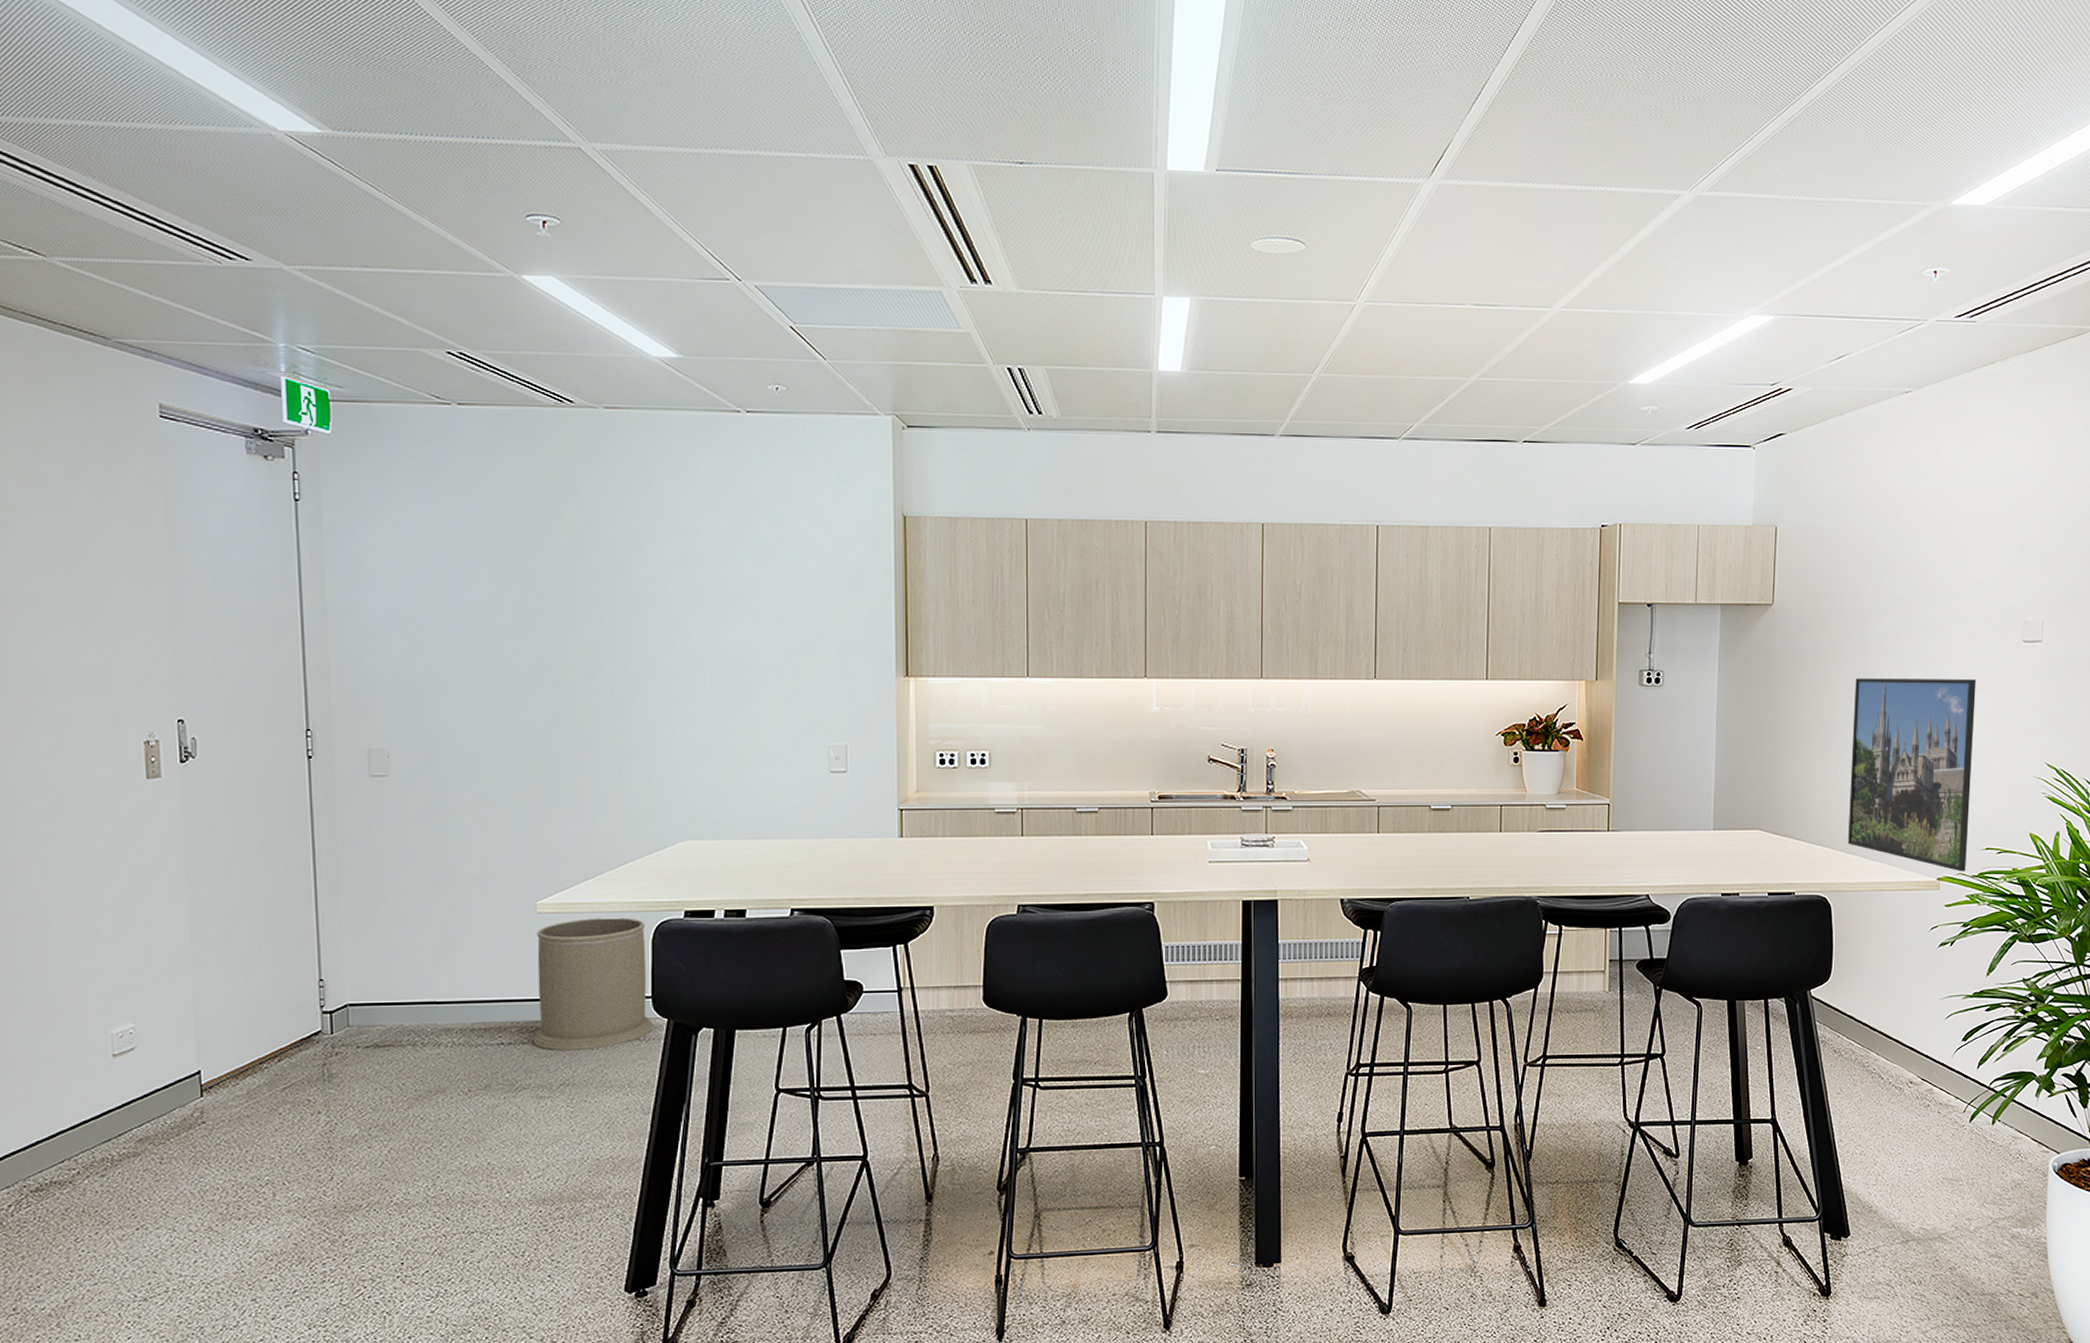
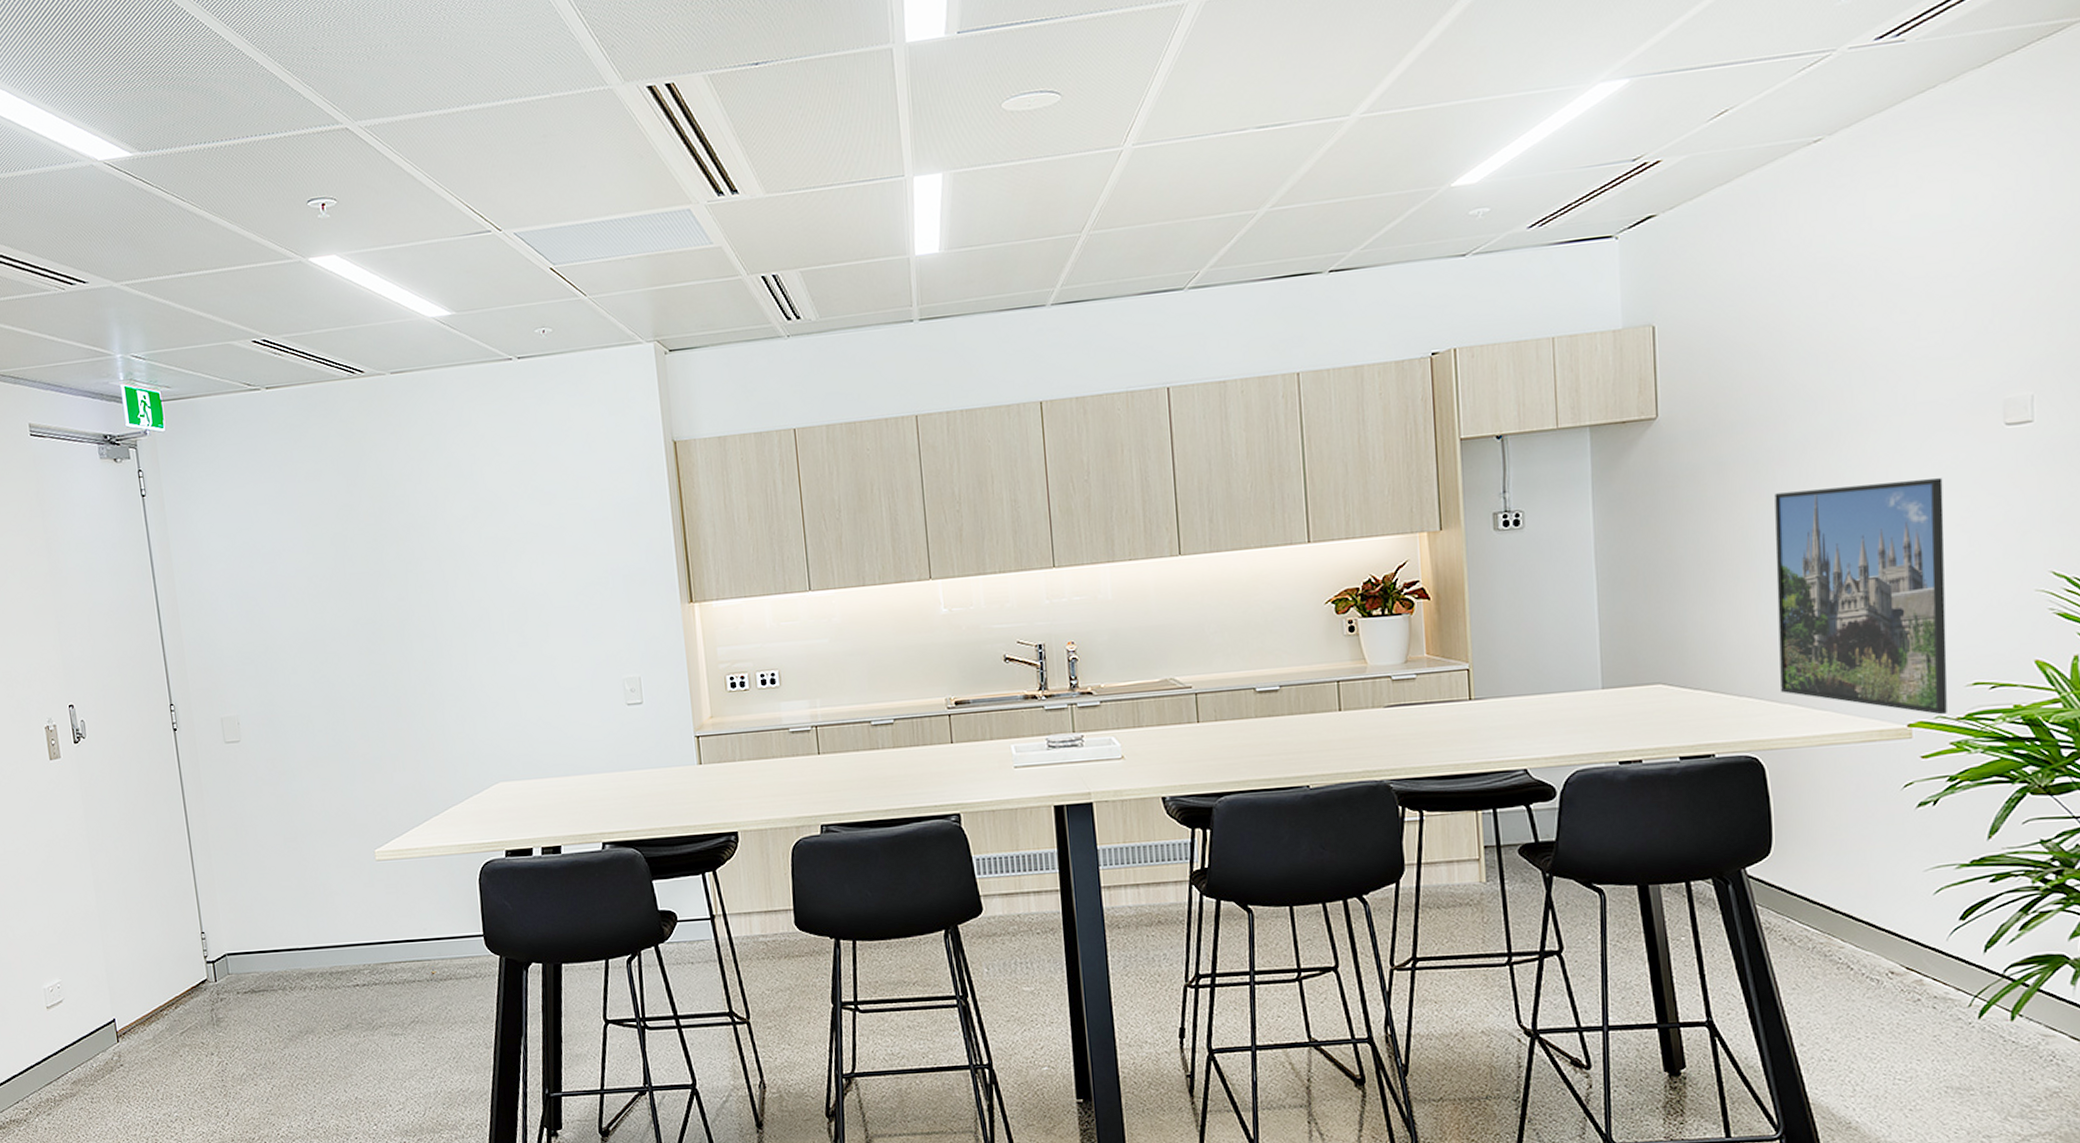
trash can: present [532,917,654,1051] -> none [377,860,488,990]

